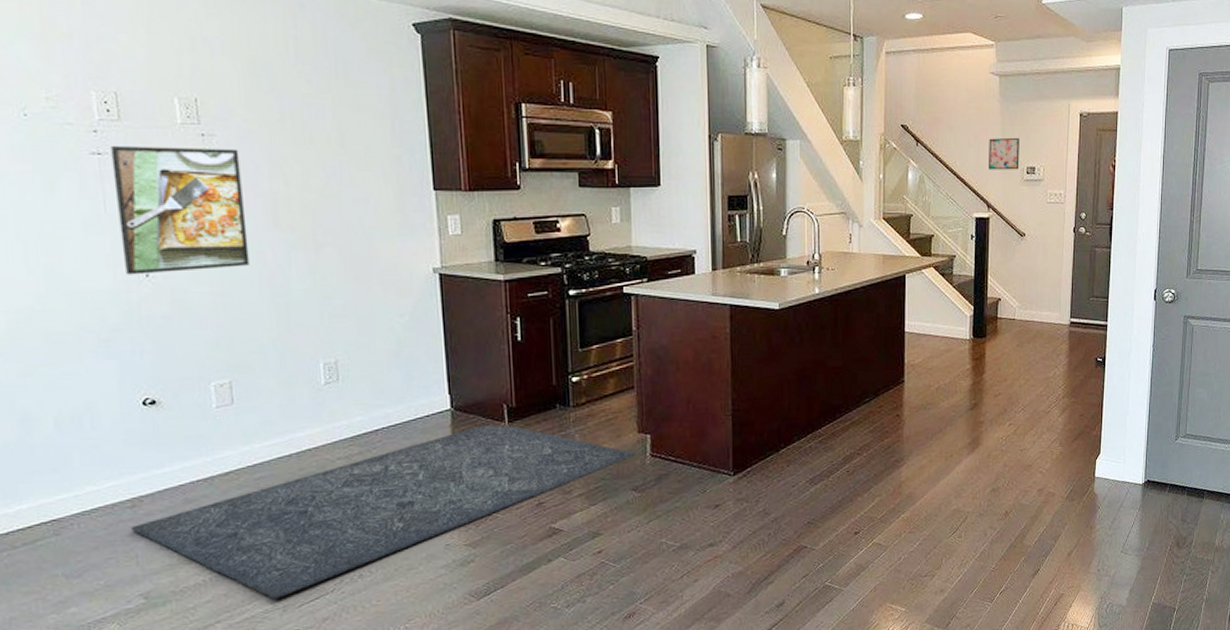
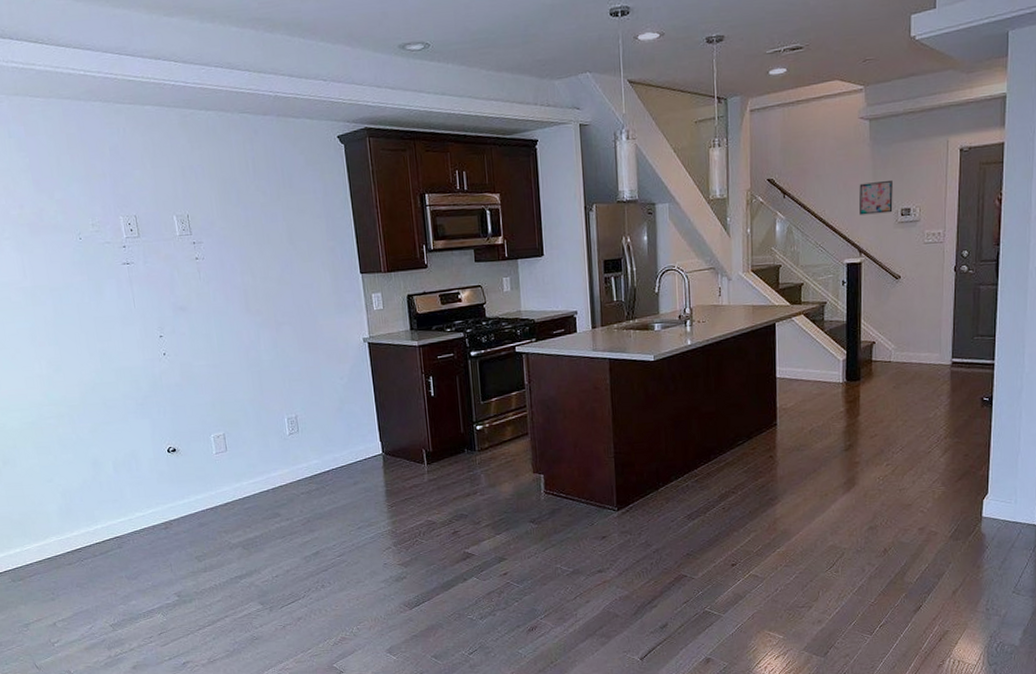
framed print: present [110,146,250,275] -> none [135,252,232,354]
rug: present [131,425,636,600] -> none [166,466,532,601]

